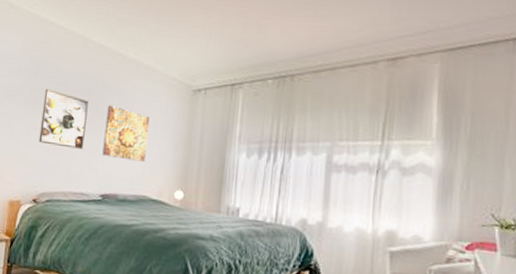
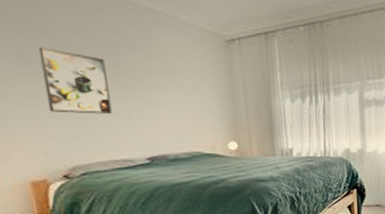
wall art: present [102,104,150,162] -> none [130,61,190,119]

